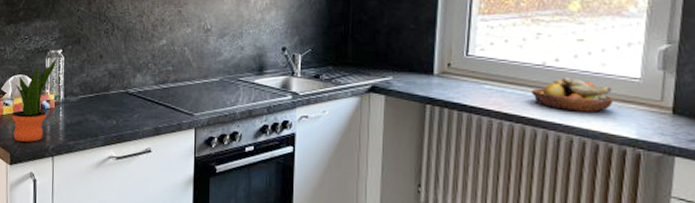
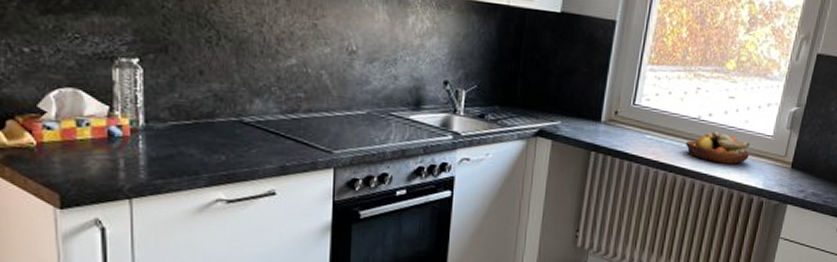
potted plant: present [11,58,57,142] -> none [58,69,132,180]

